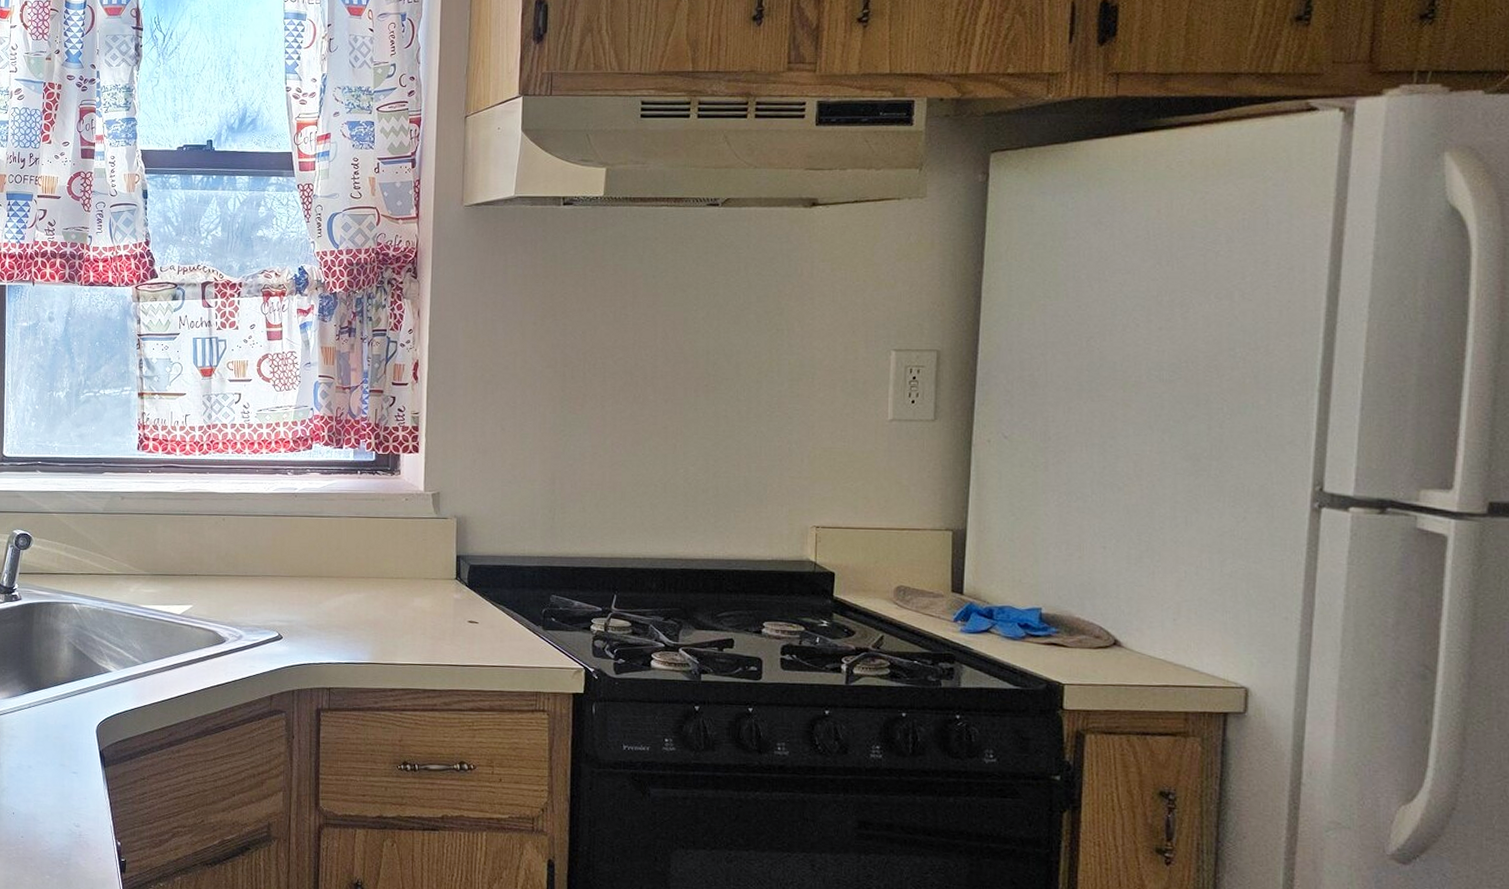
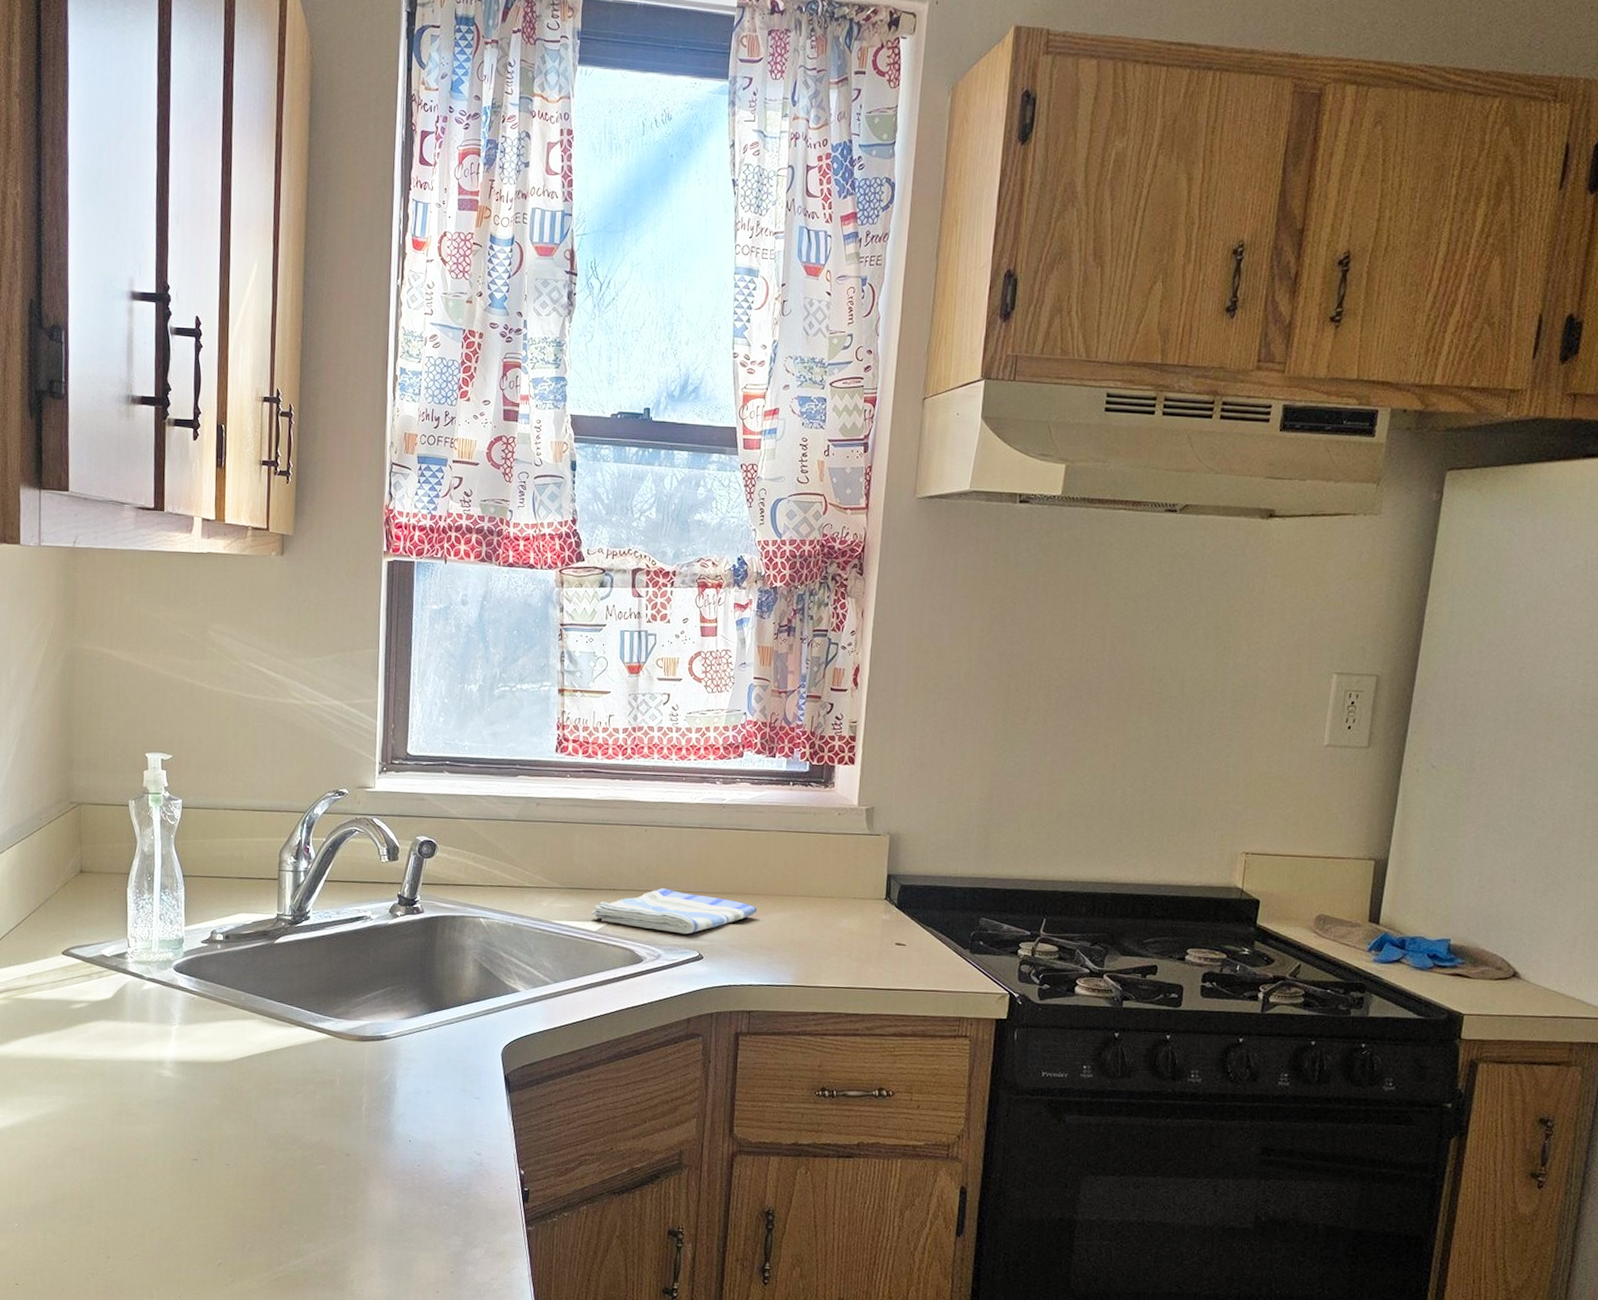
dish towel: none [175,573,333,616] -> present [591,888,758,935]

